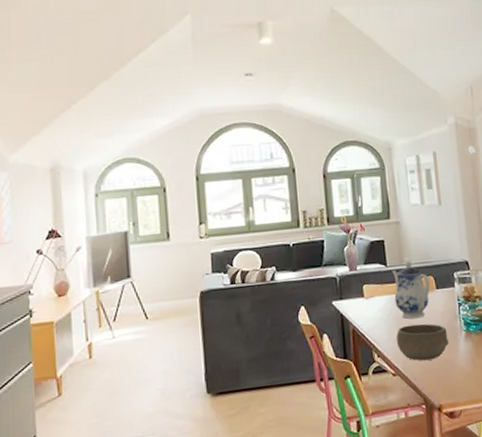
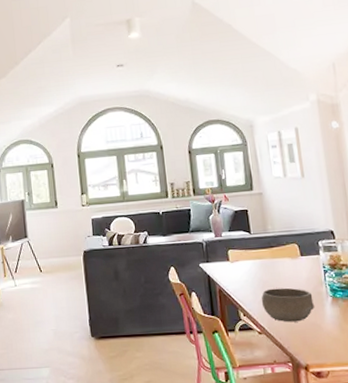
teapot: present [392,261,430,319] -> none [256,229,295,283]

